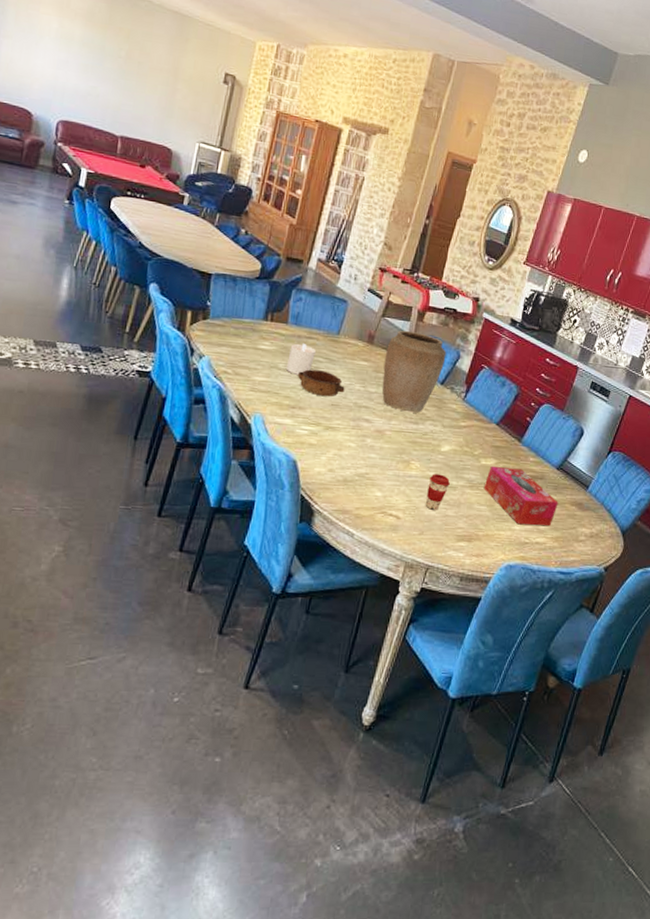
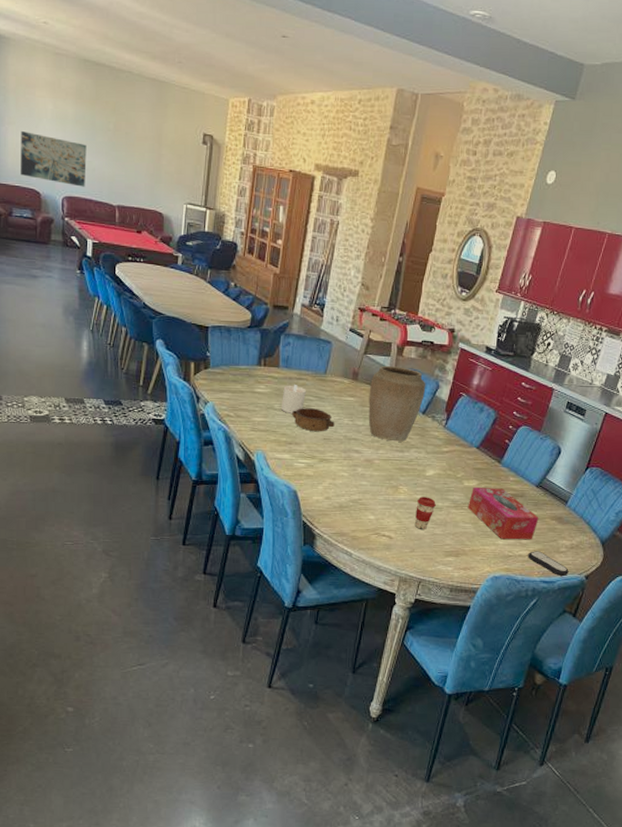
wall art: none [11,47,93,113] -> present [21,131,87,187]
remote control: none [545,538,587,567] -> present [528,551,569,576]

